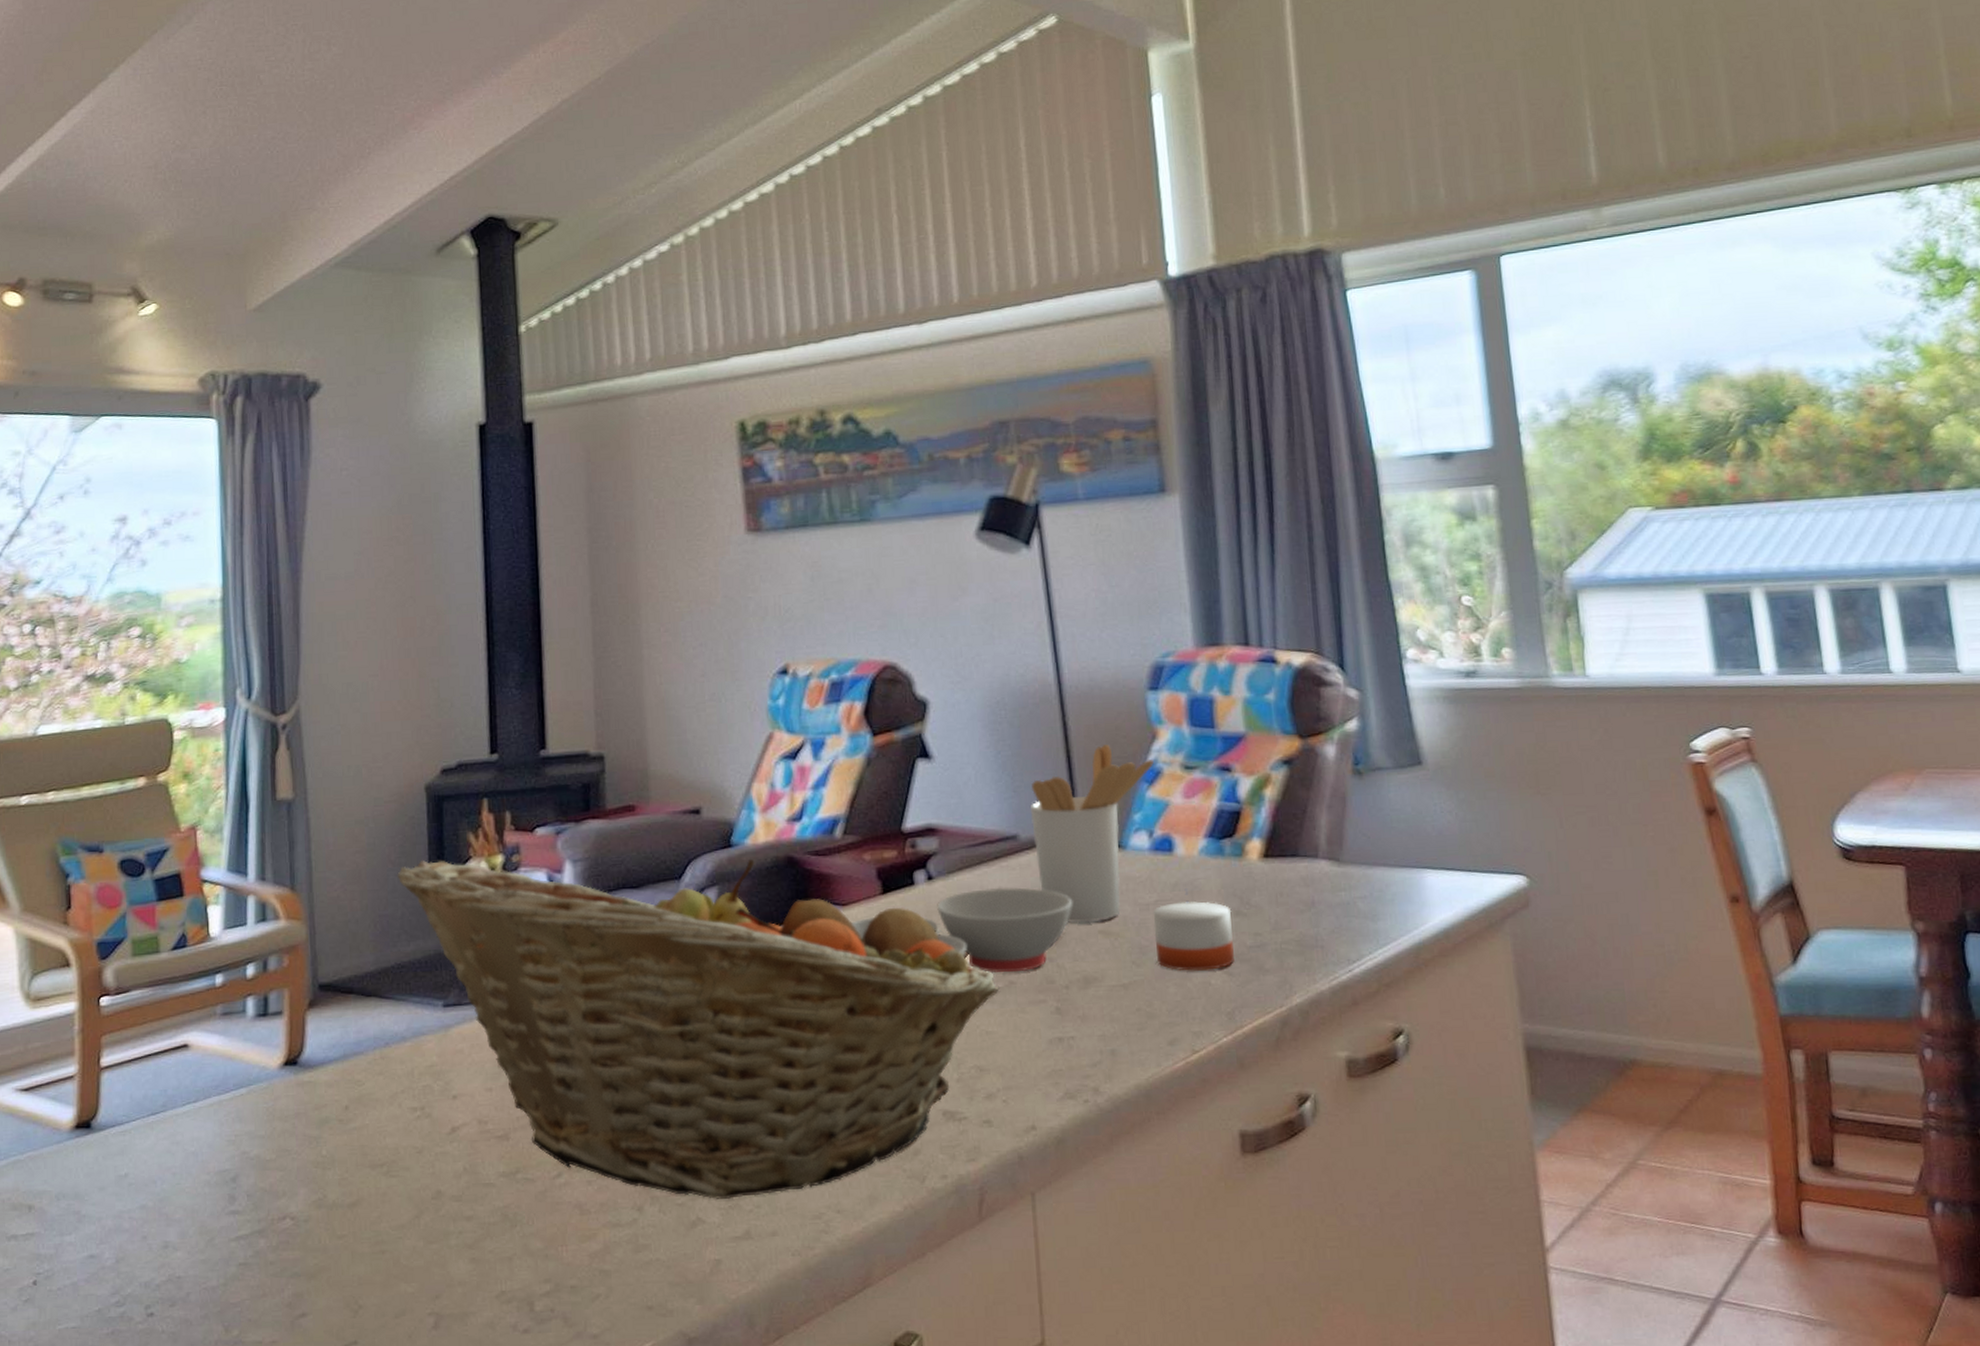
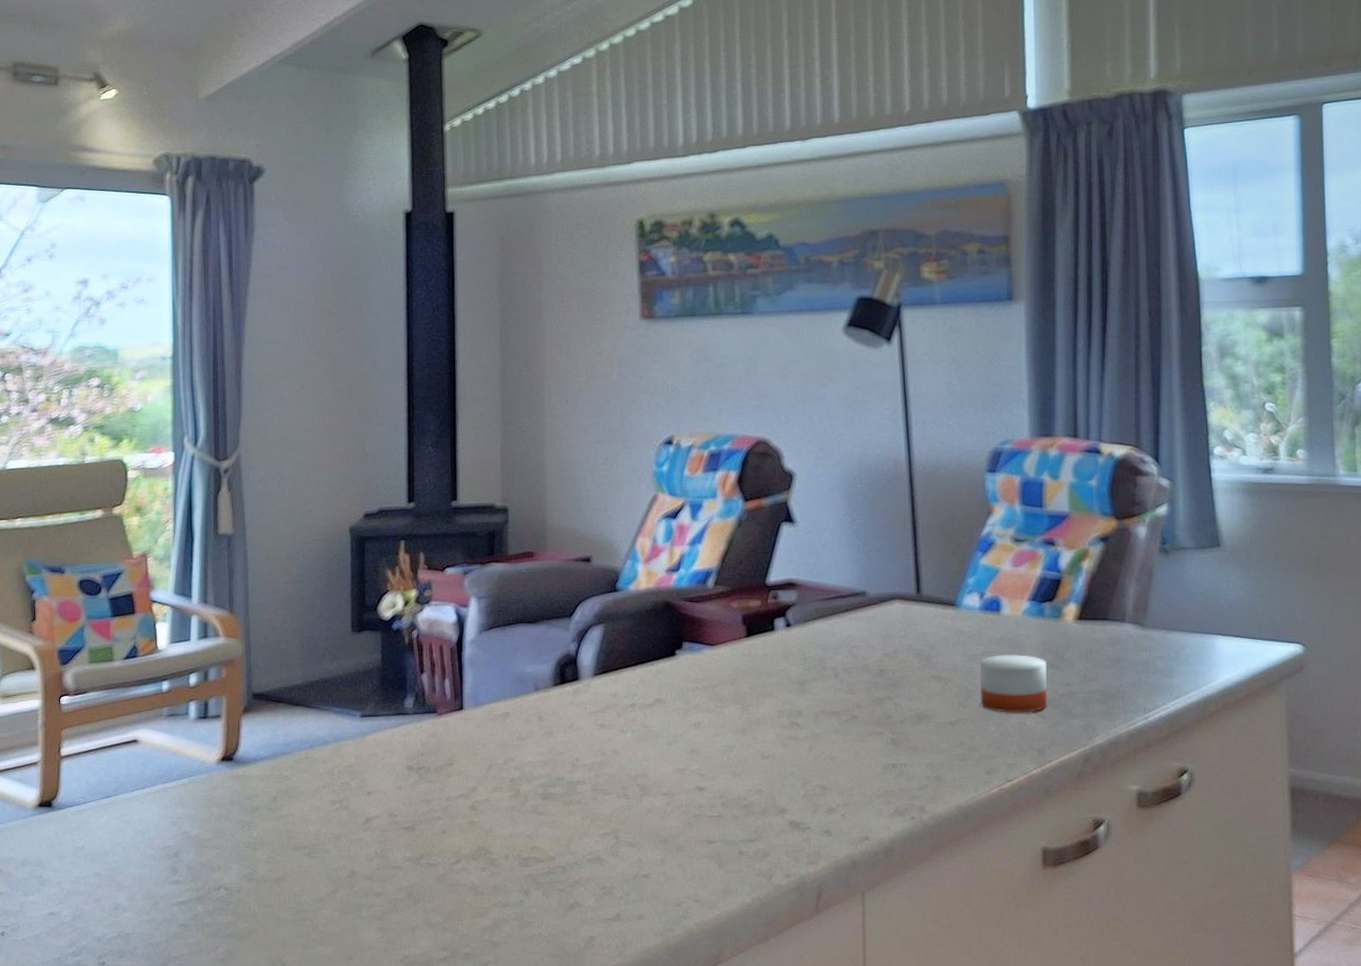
fruit basket: present [397,858,999,1199] -> none [323,591,844,887]
mixing bowl: present [851,887,1072,973] -> none [718,635,910,708]
utensil holder: present [1029,745,1154,923] -> none [878,518,988,668]

